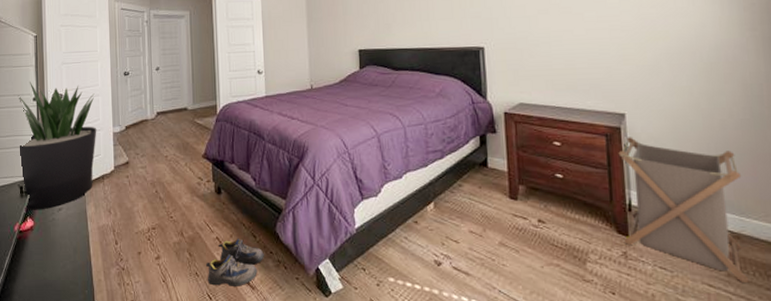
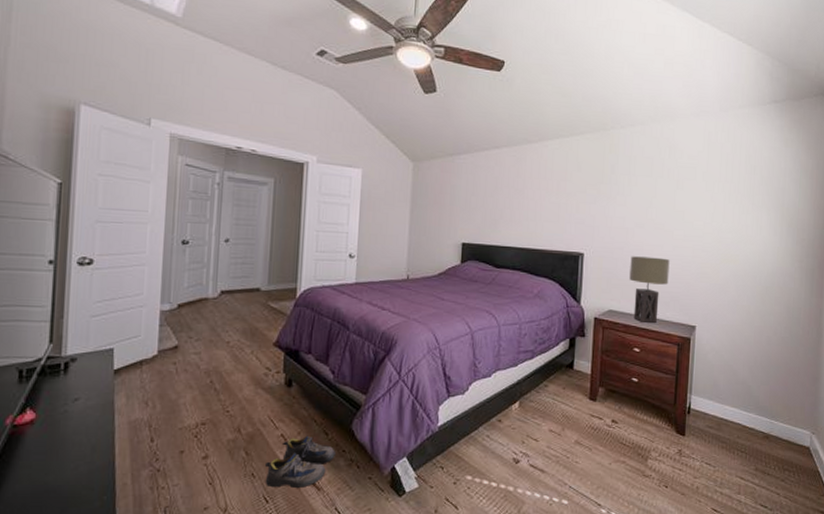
planter: present [18,82,97,210] -> none [22,240,139,400]
table lamp: none [537,43,585,115] -> present [629,256,670,324]
laundry basket: present [618,137,749,284] -> none [680,347,777,476]

